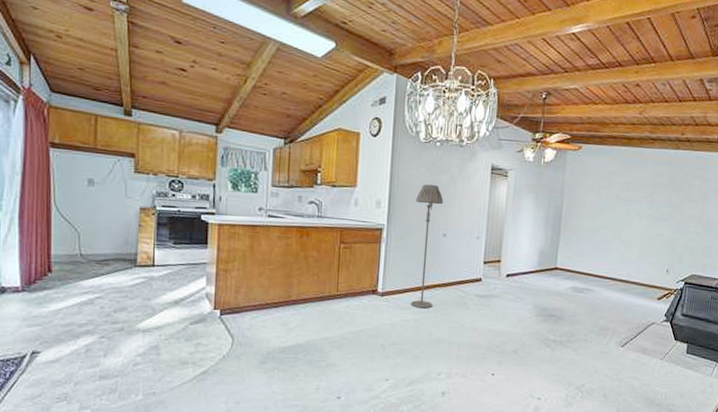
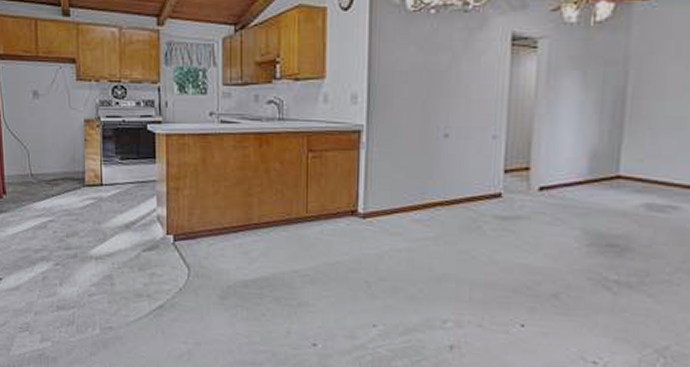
floor lamp: present [411,184,444,309] -> none [403,68,443,235]

